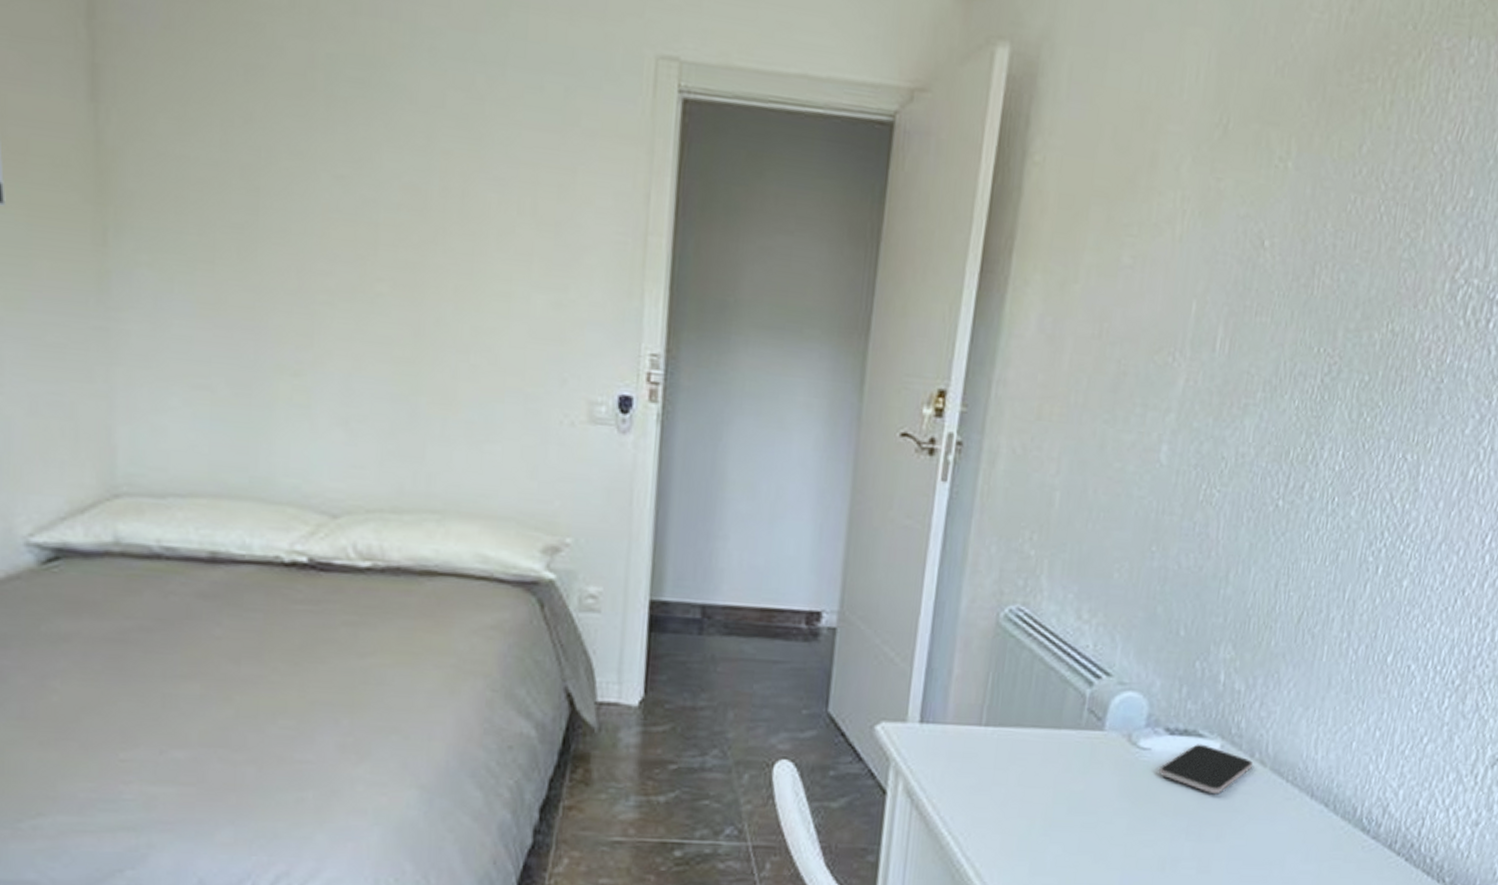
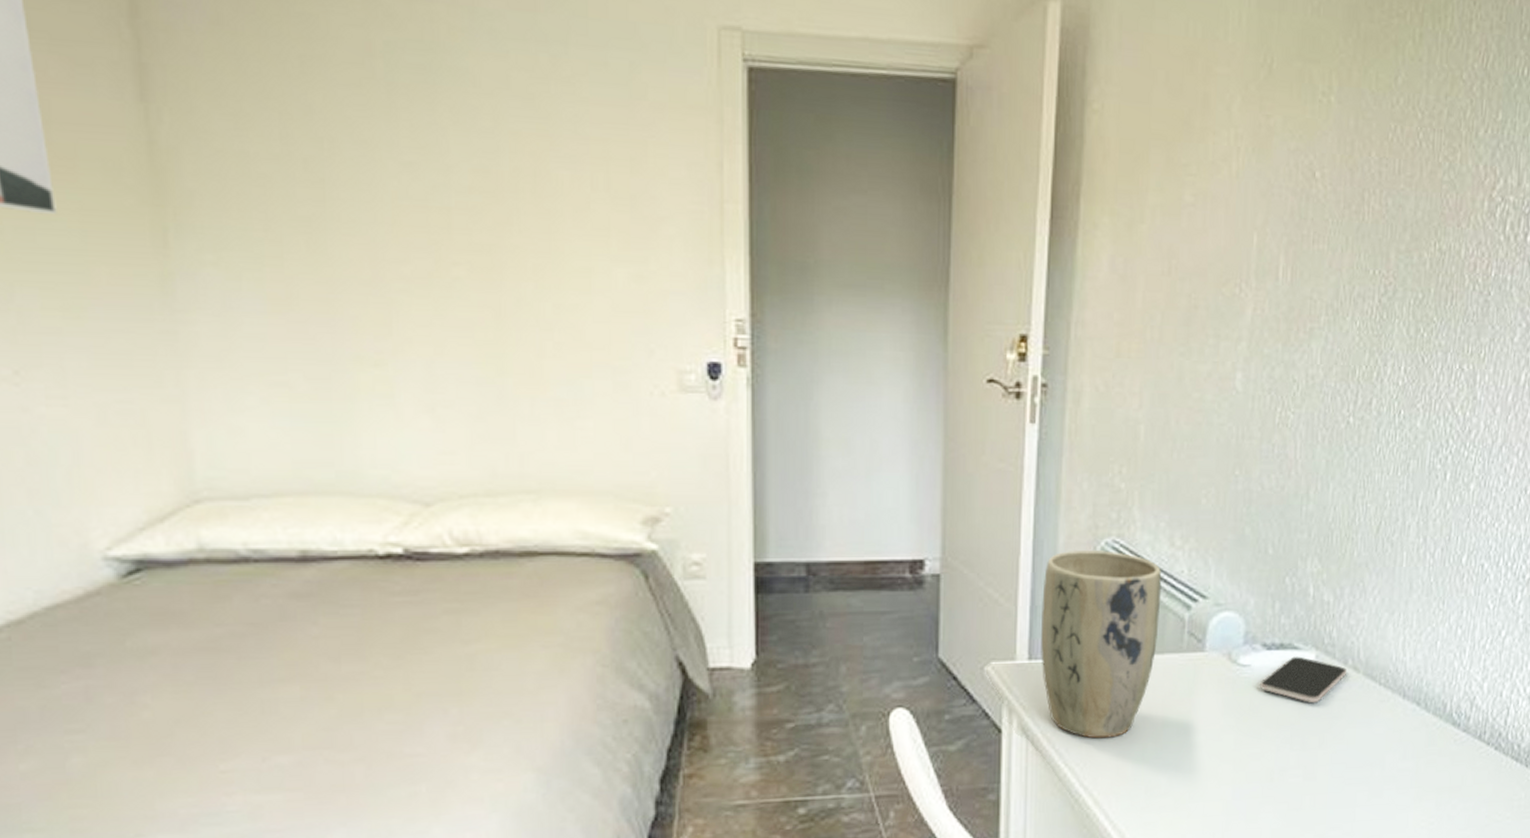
plant pot: none [933,614,1066,810] -> present [1041,549,1162,739]

